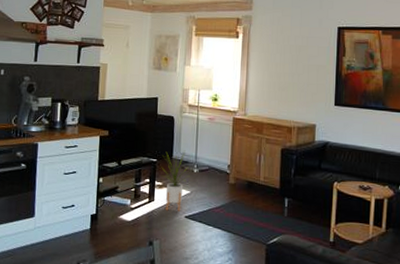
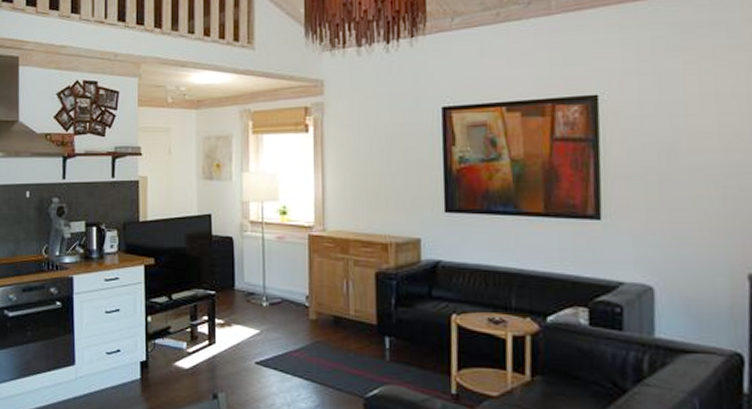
house plant: present [162,150,188,211] -> none [223,279,255,356]

